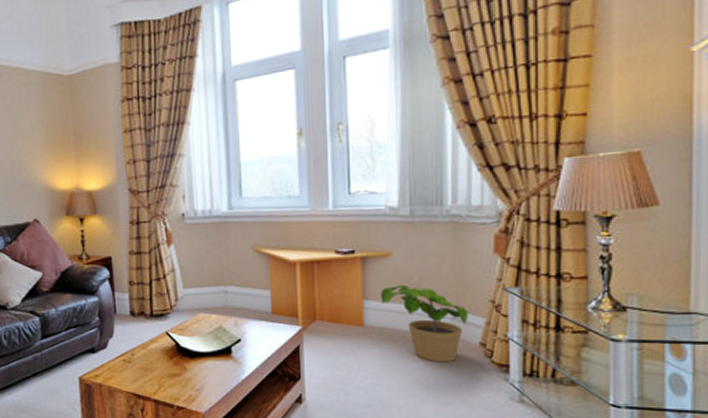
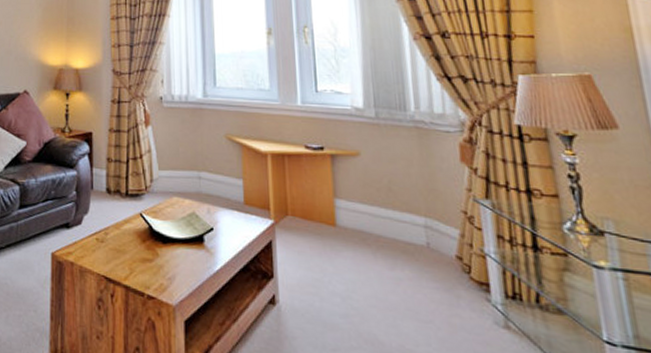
potted plant: present [380,284,468,363] -> none [351,185,442,275]

